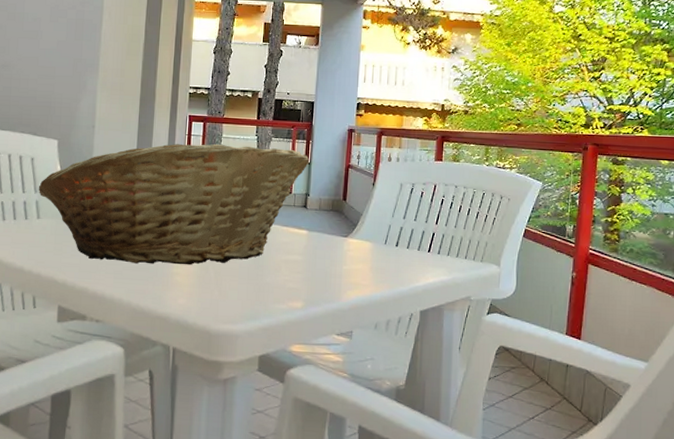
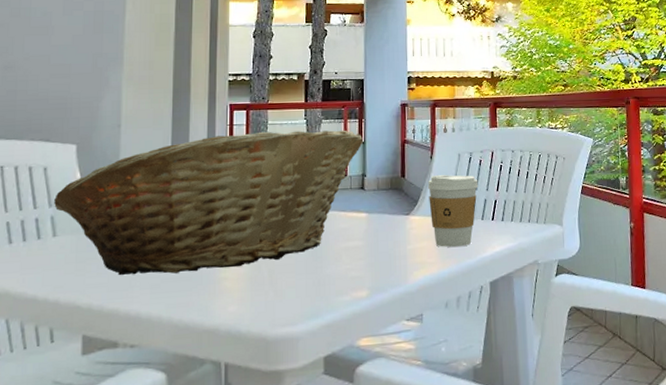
coffee cup: none [367,201,418,274] -> present [428,174,479,248]

